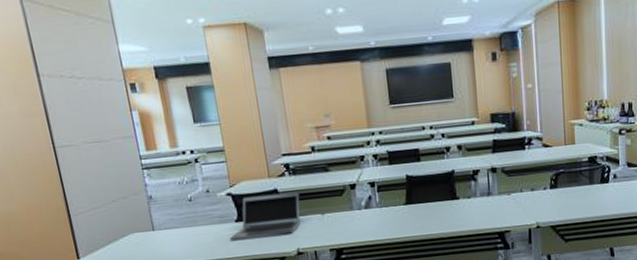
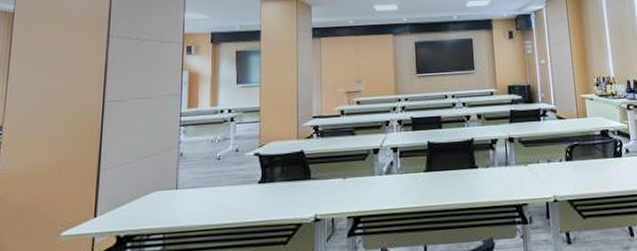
laptop: present [230,191,301,240] -> none [250,154,324,203]

